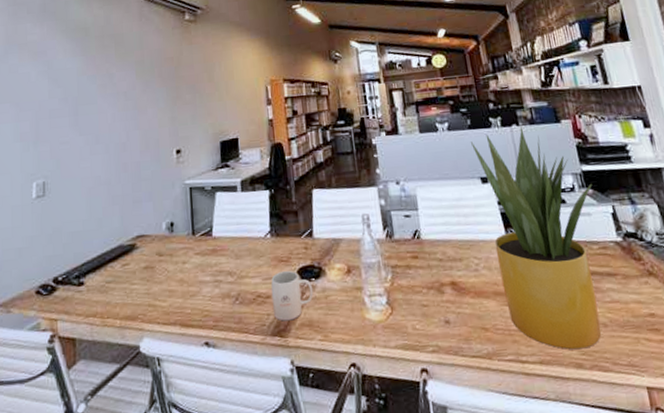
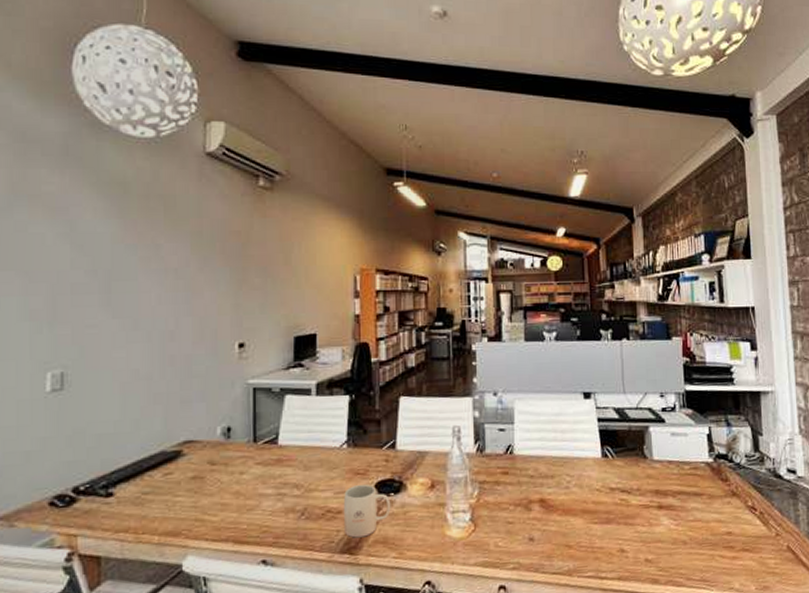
planter: present [470,126,602,350] -> none [577,340,693,566]

